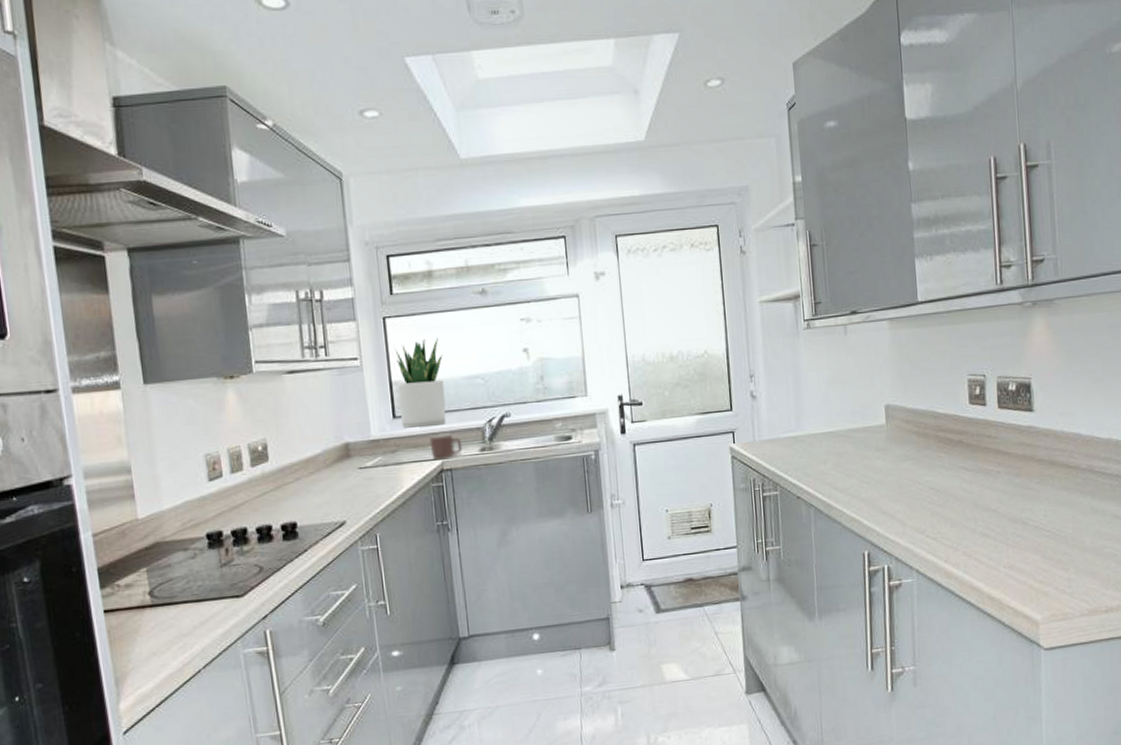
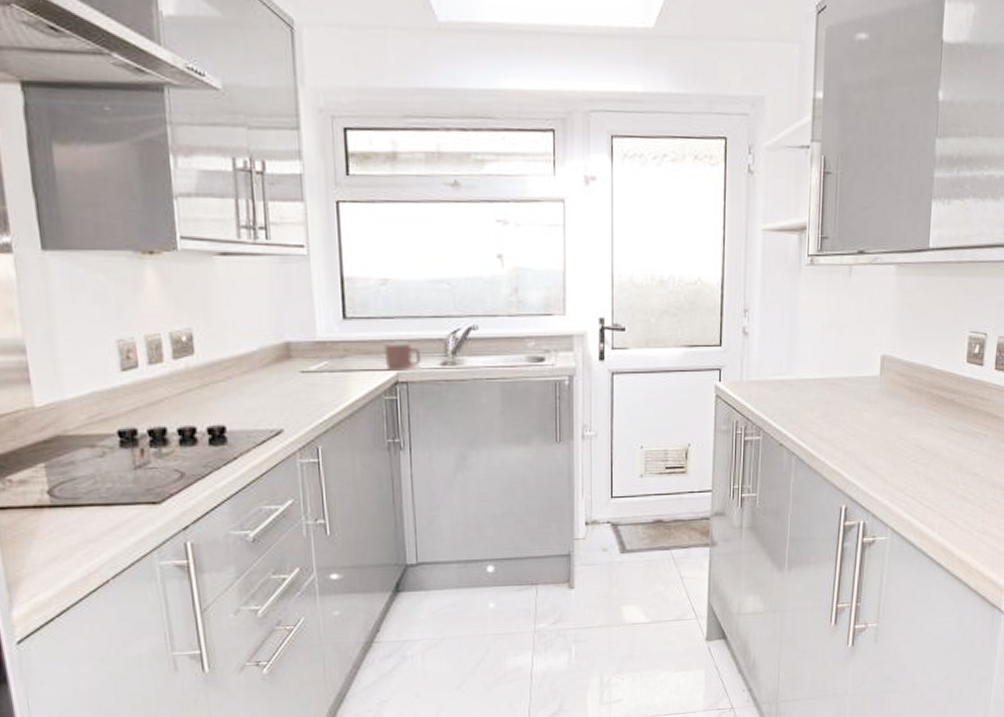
planter: present [395,338,446,429] -> none [348,231,405,333]

